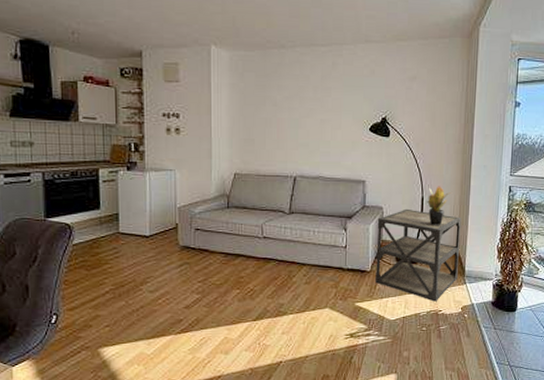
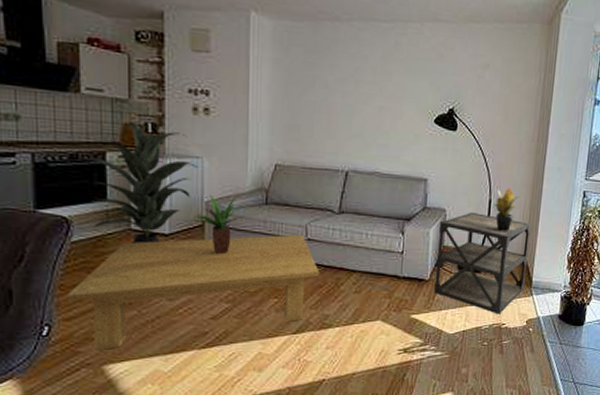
coffee table: none [70,233,274,335] -> present [66,234,320,350]
indoor plant: none [79,142,171,244] -> present [80,120,198,244]
potted plant: none [166,201,211,252] -> present [190,195,245,255]

